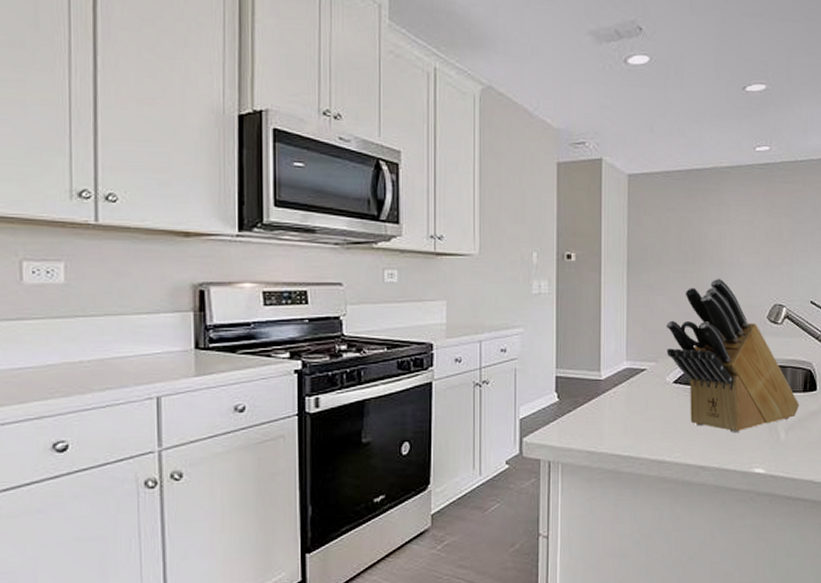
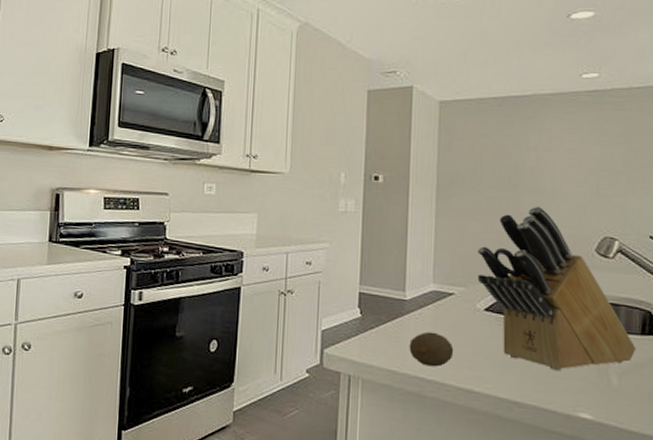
fruit: none [606,409,647,443] -> present [409,331,454,367]

